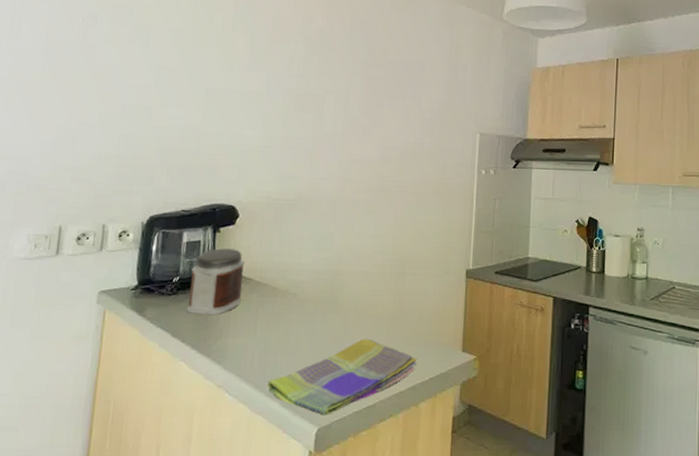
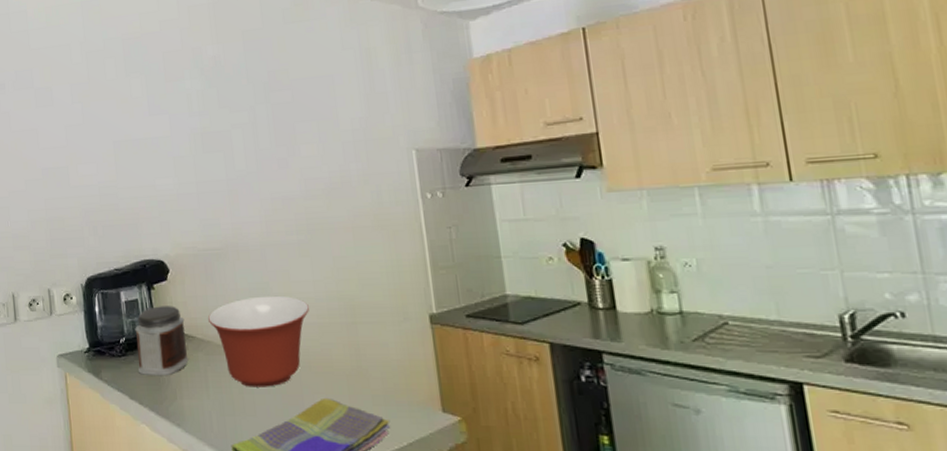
mixing bowl: none [269,245,366,328] -> present [208,295,309,387]

